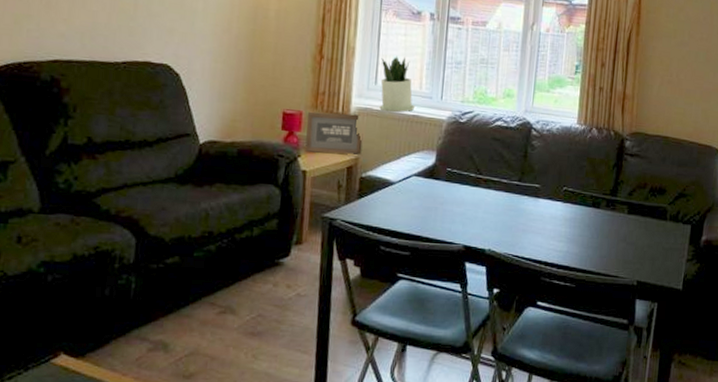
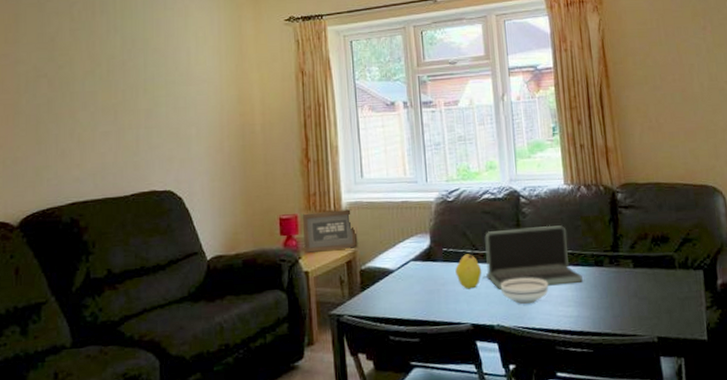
planter: present [379,56,416,113] -> none [363,147,403,203]
fruit: none [456,177,483,212] -> present [455,254,482,289]
laptop: none [482,158,578,221] -> present [483,225,583,290]
bowl: none [497,207,544,233] -> present [500,277,549,304]

